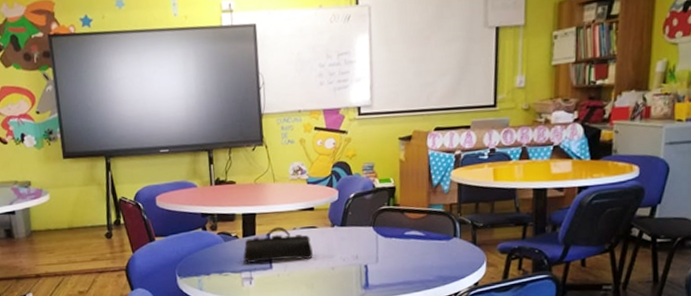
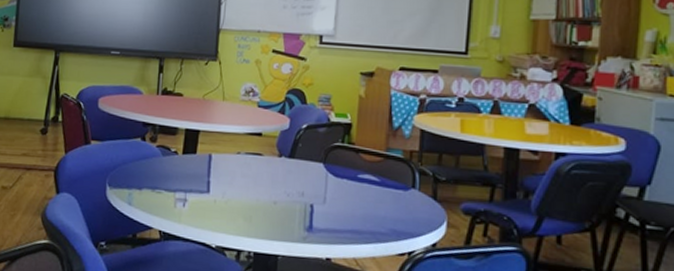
pencil case: present [243,226,313,263] -> none [180,148,256,188]

